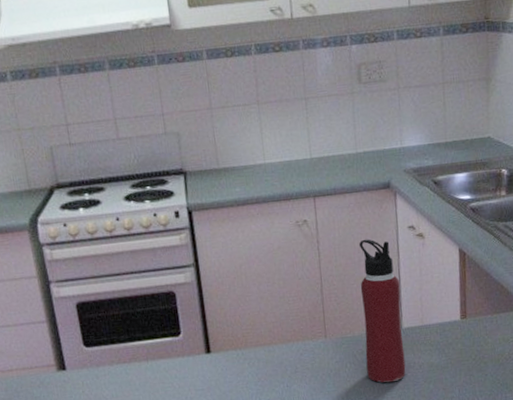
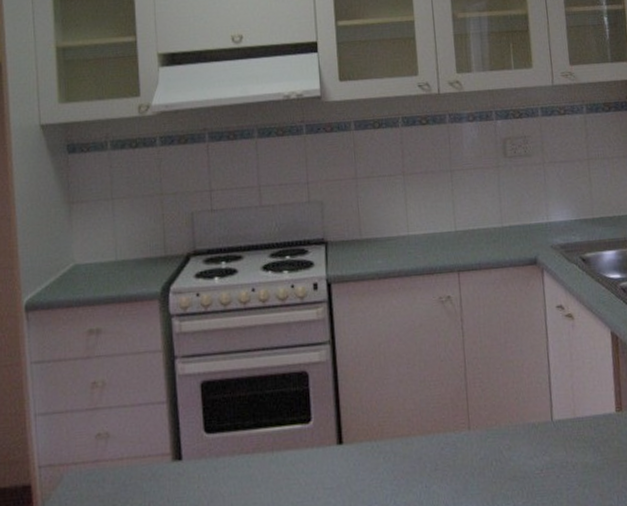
water bottle: present [359,239,406,383] -> none [505,318,558,486]

